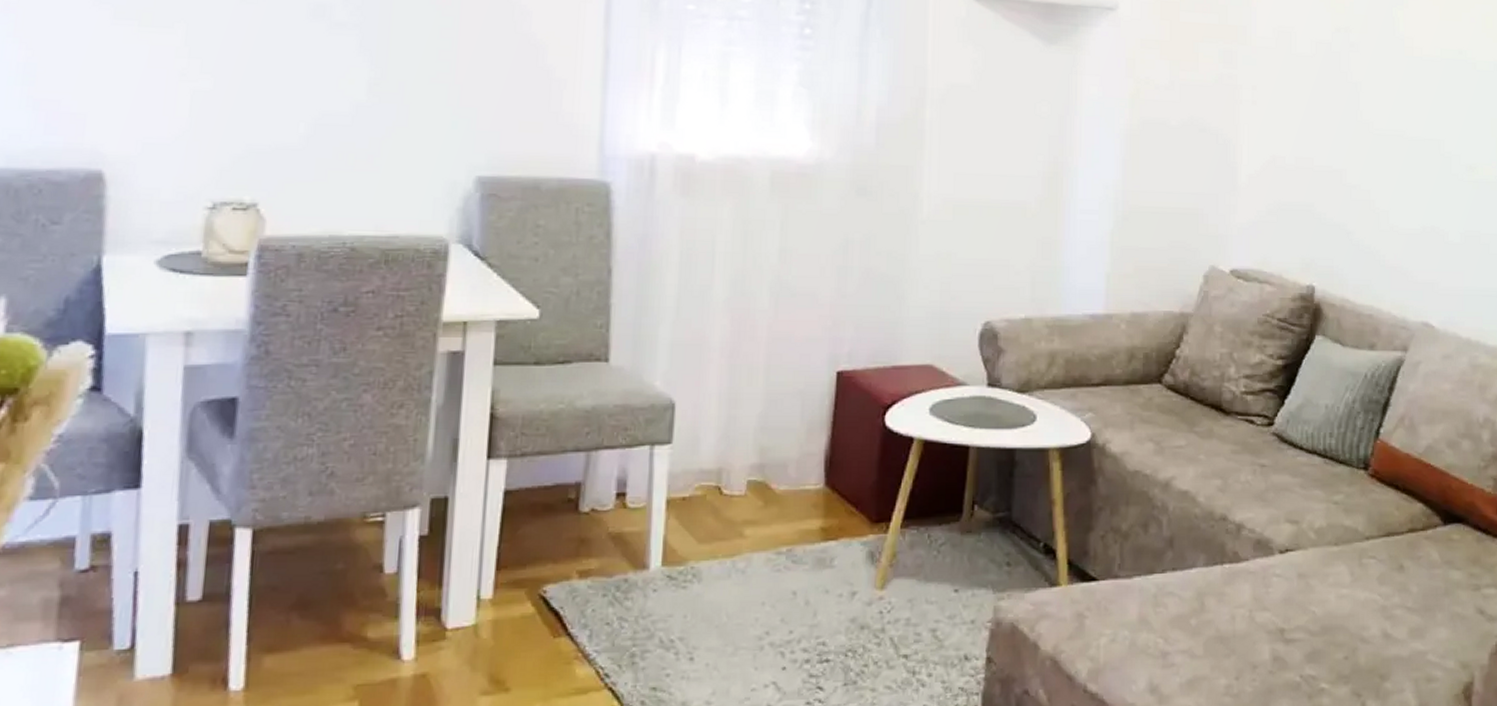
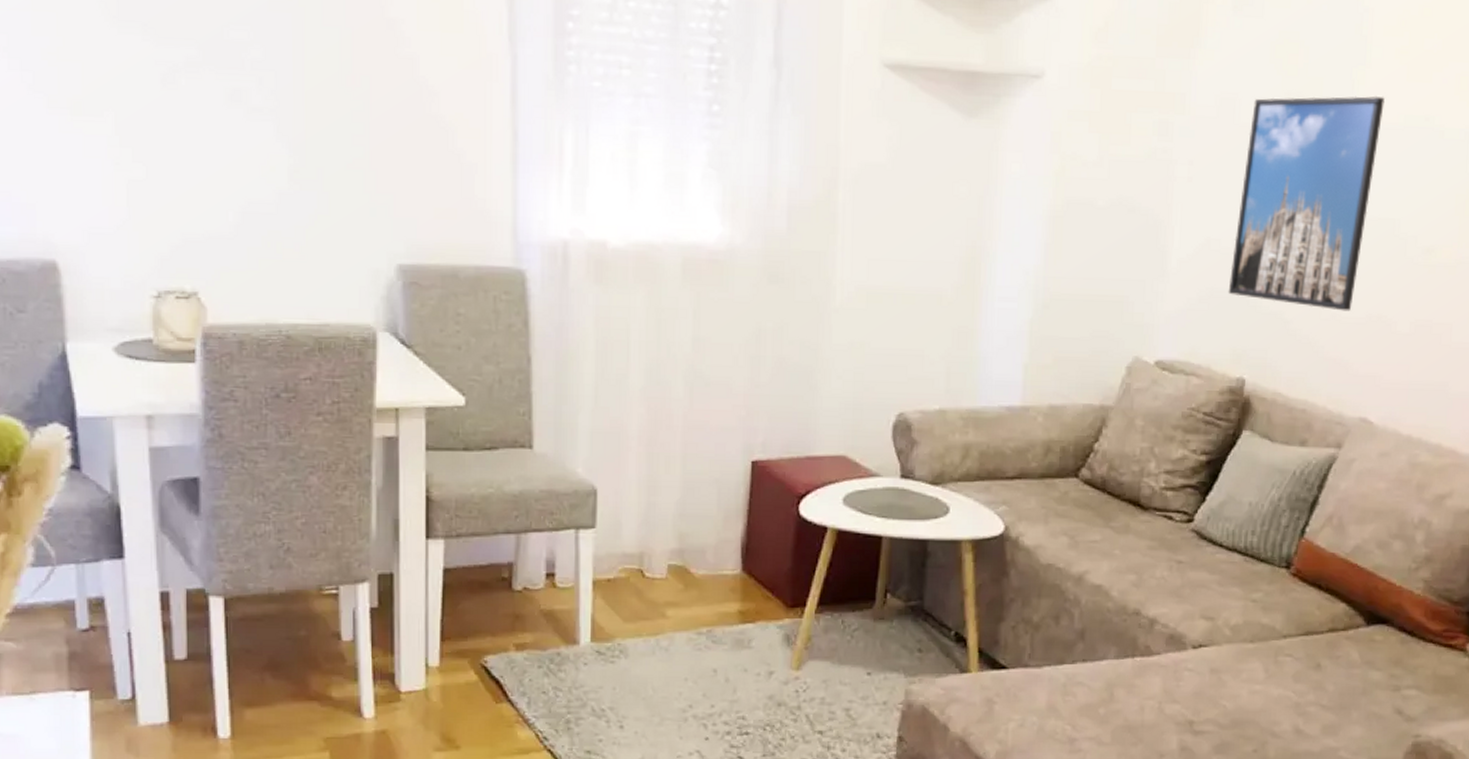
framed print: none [1294,31,1422,223] -> present [1228,95,1385,312]

